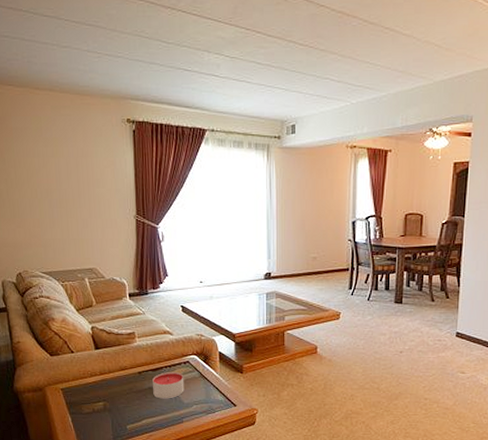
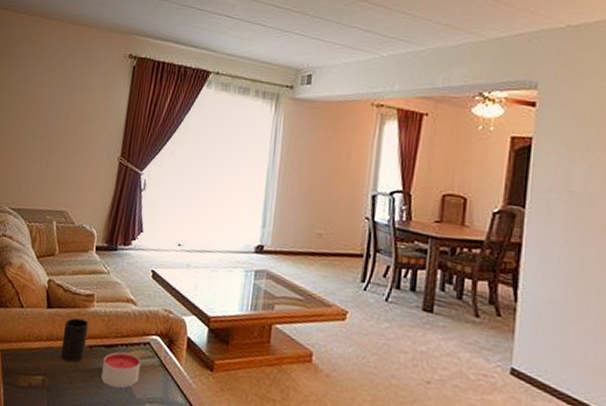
cup: none [114,353,135,387] -> present [60,318,88,363]

